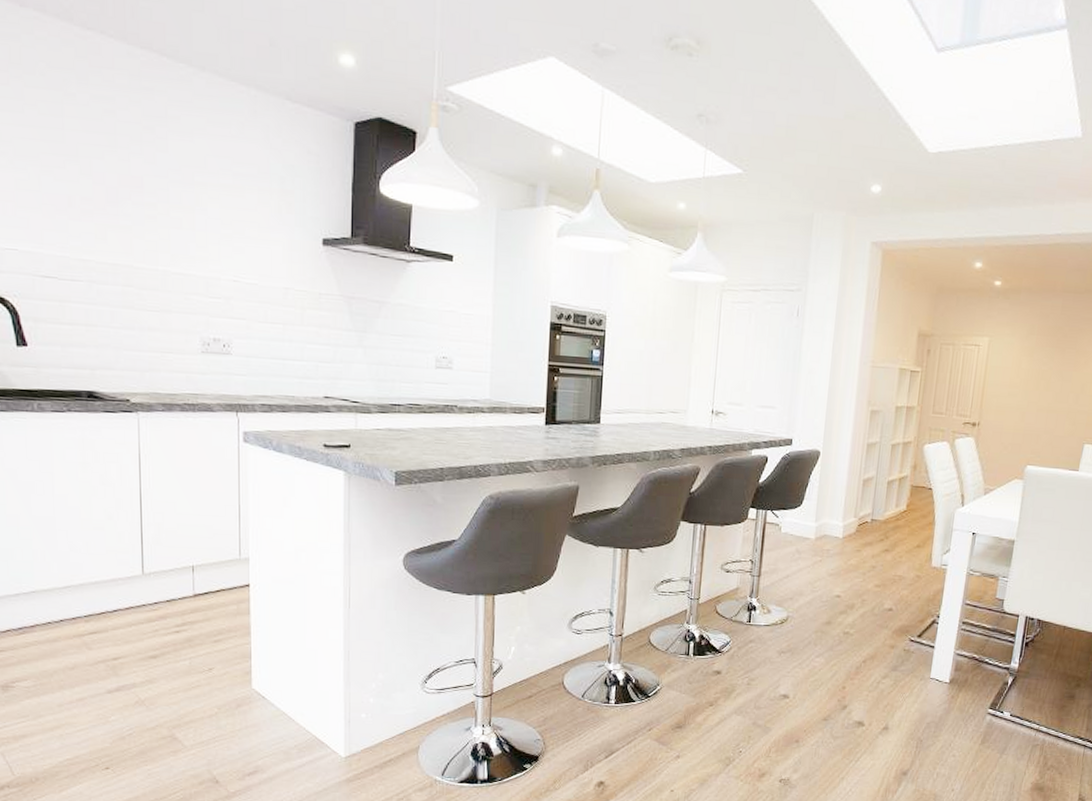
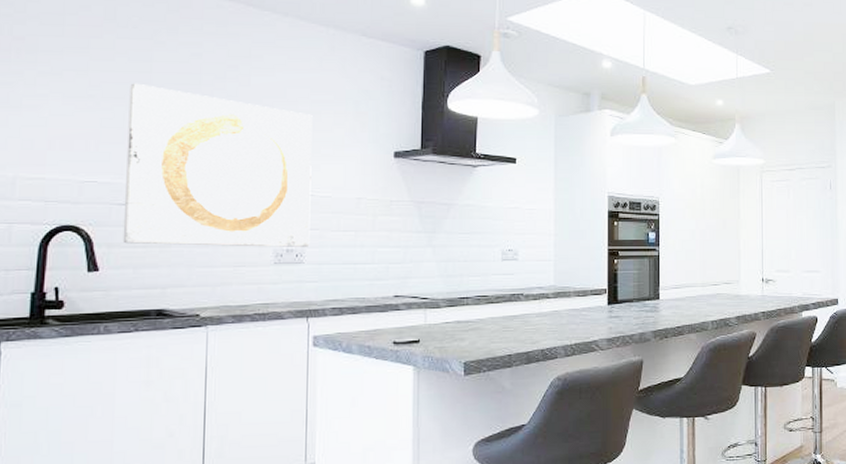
wall art: none [42,140,237,337] -> present [122,83,313,247]

